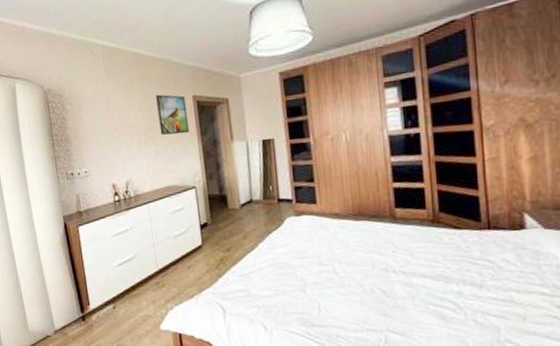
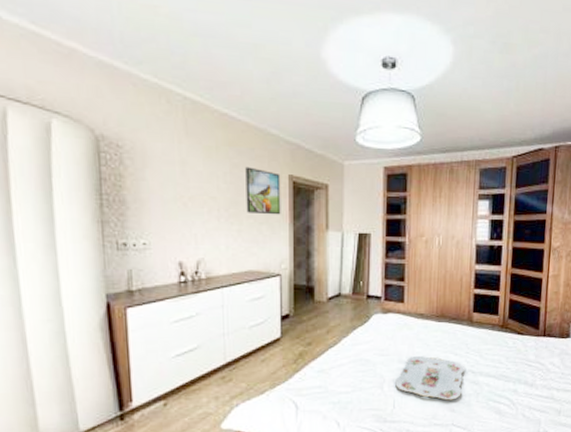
serving tray: none [318,256,395,304] -> present [395,355,465,401]

